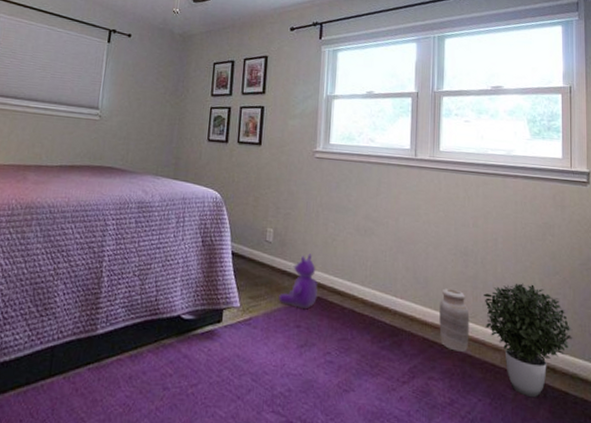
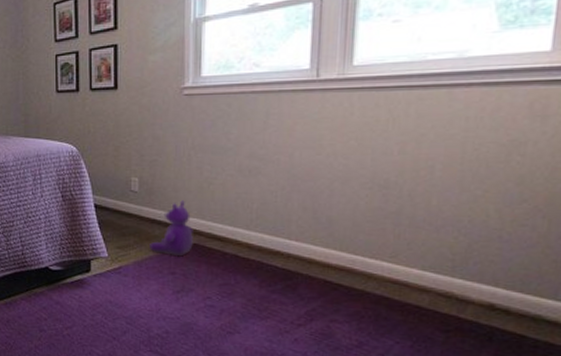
vase: present [439,288,470,352] -> none [346,226,389,294]
potted plant: present [484,283,573,398] -> none [410,216,542,341]

